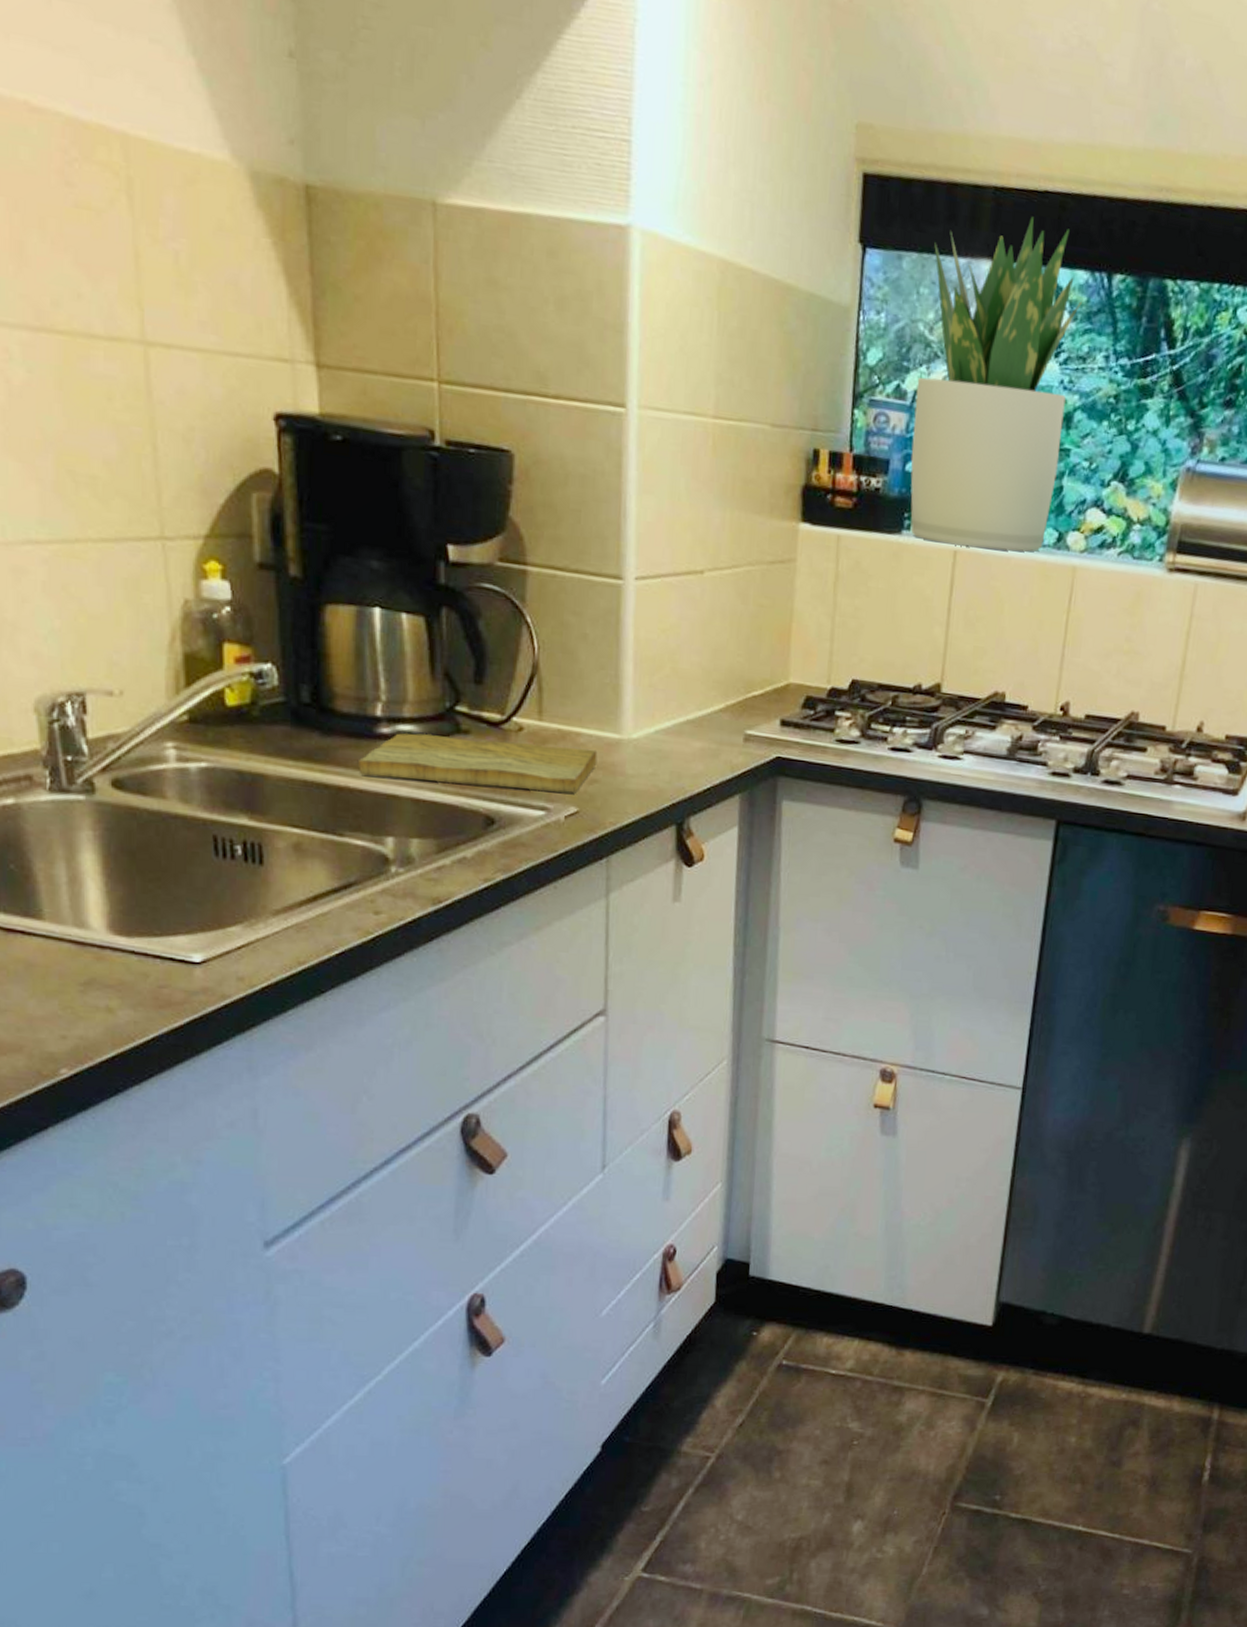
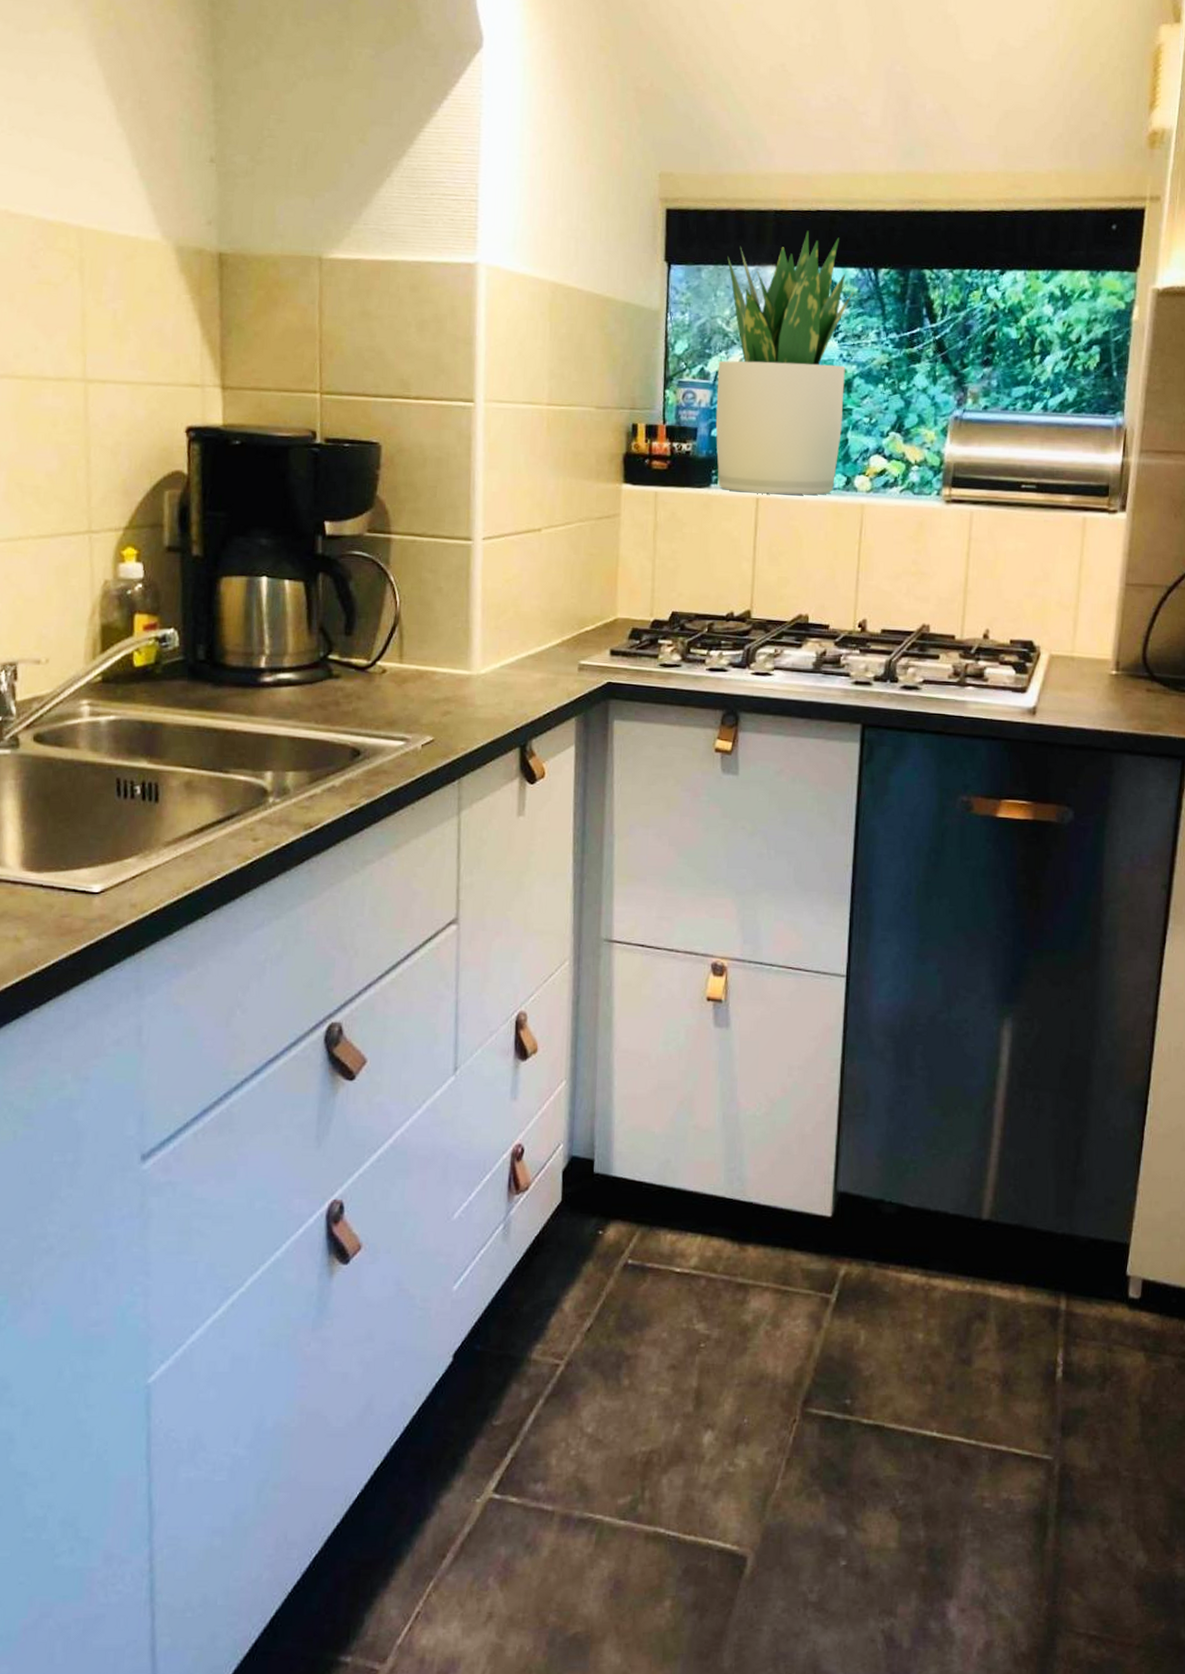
cutting board: present [359,733,598,794] -> none [244,680,451,725]

